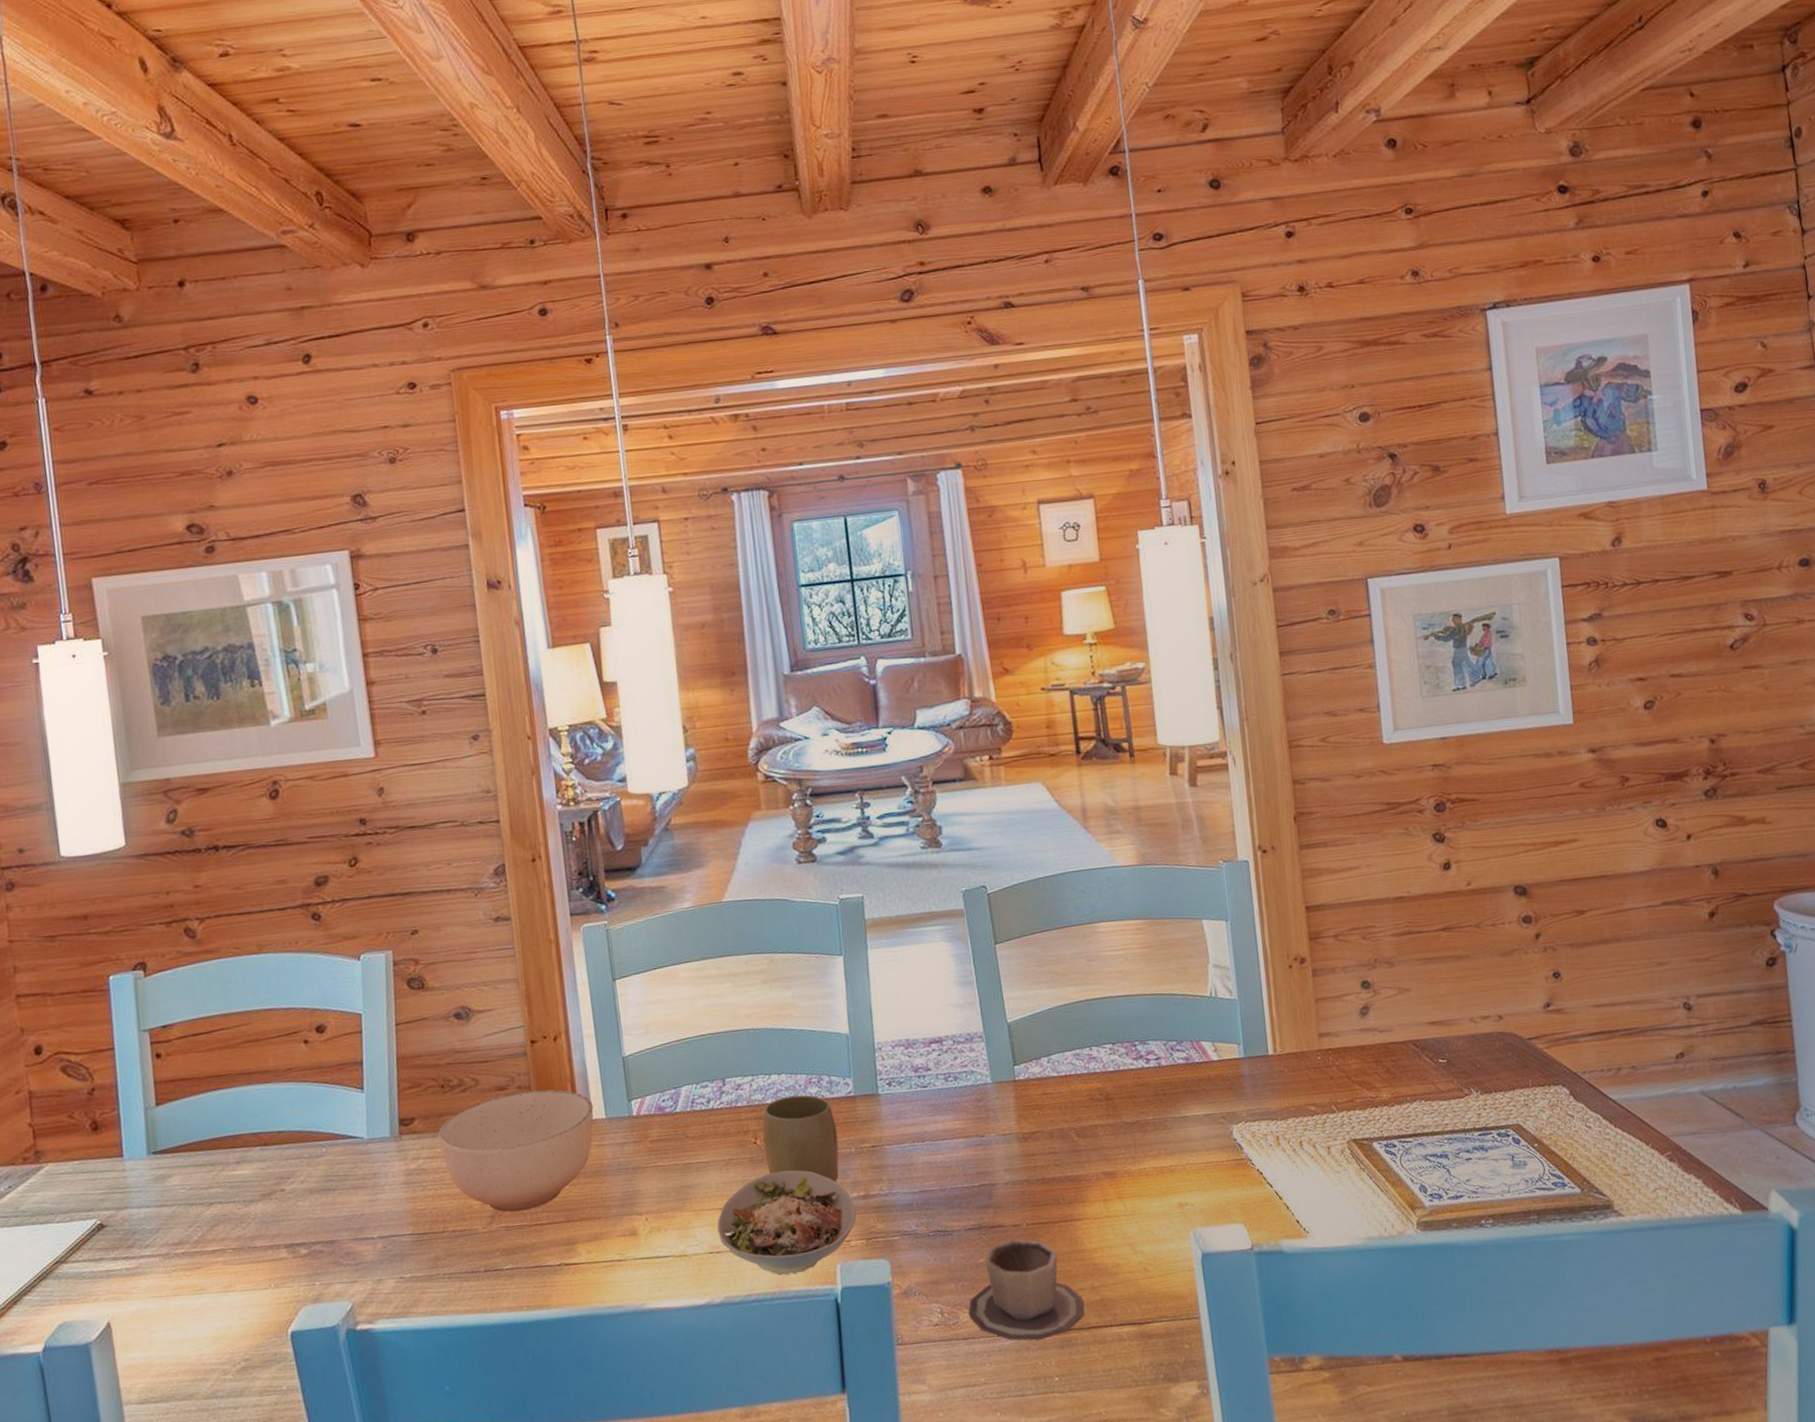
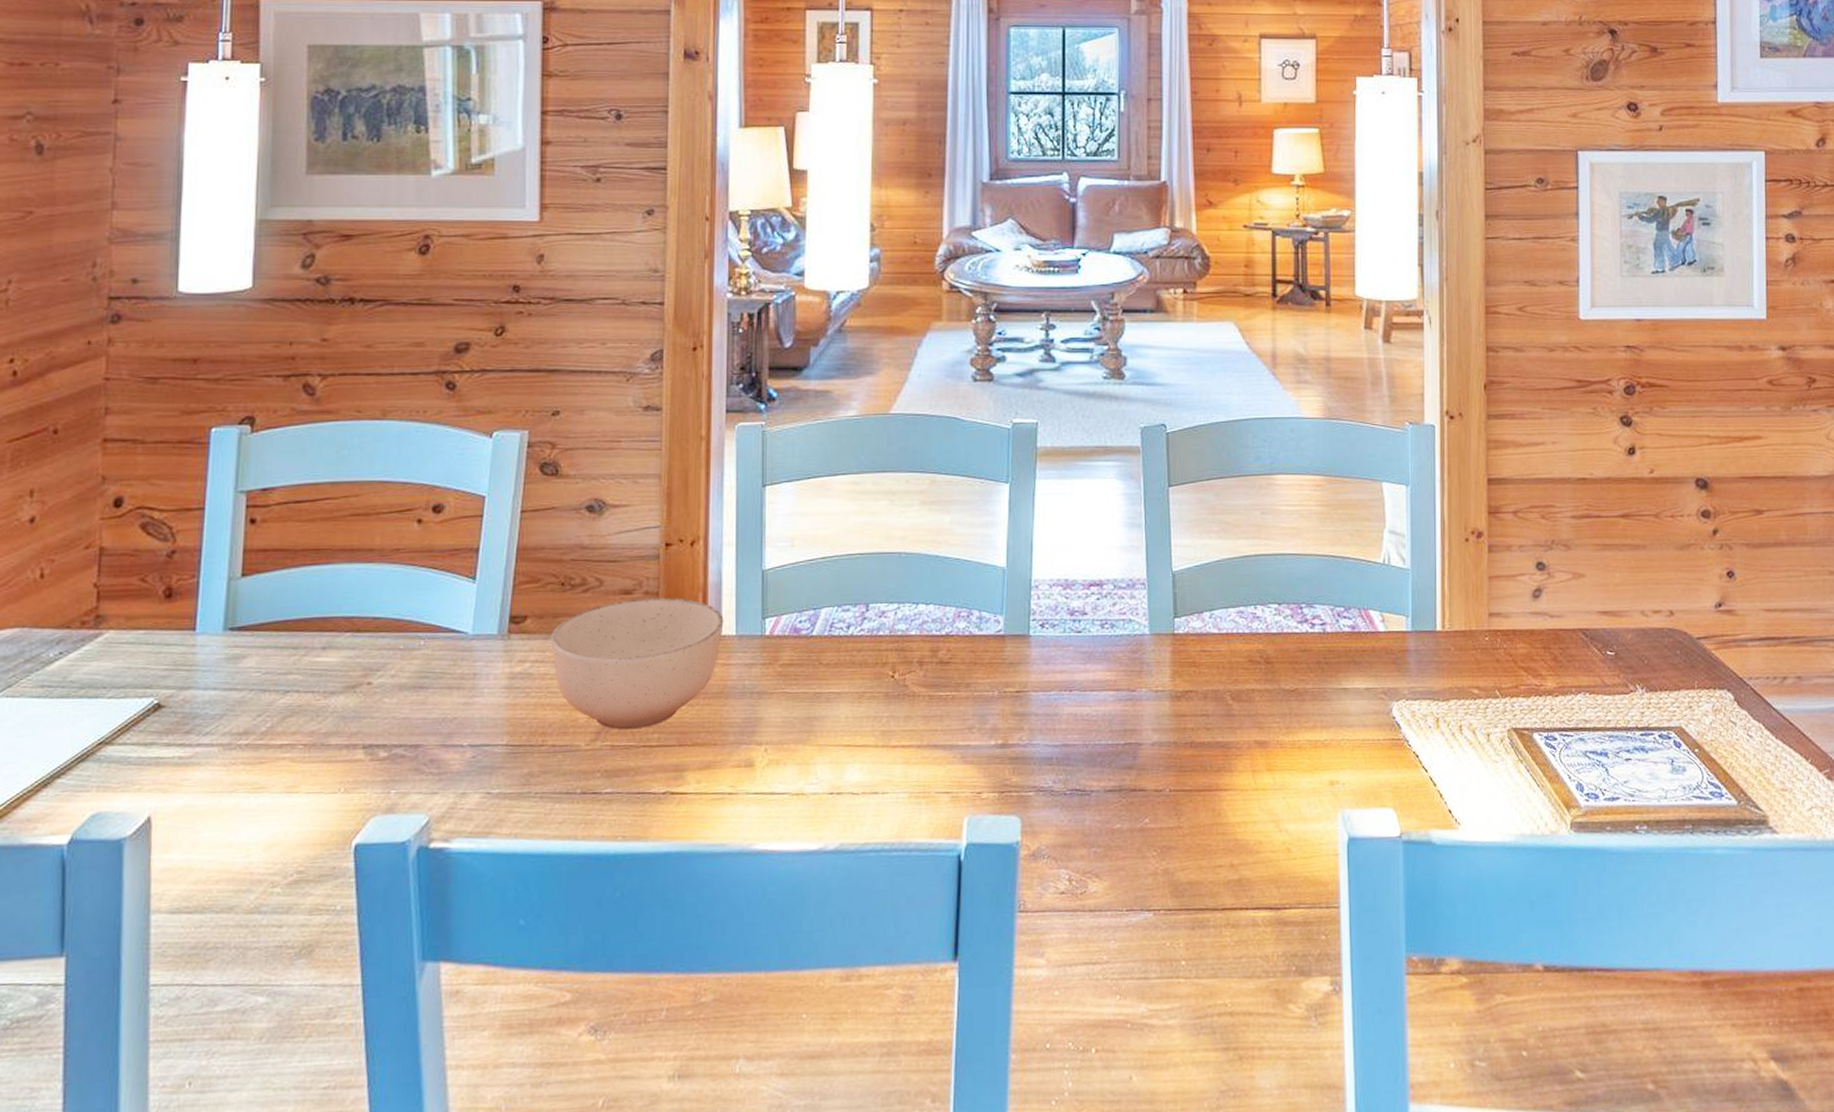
salad: present [717,1170,856,1276] -> none [840,710,991,825]
mug: present [762,1095,839,1183] -> none [901,629,981,727]
cup: present [968,1239,1085,1341] -> none [1098,806,1221,919]

